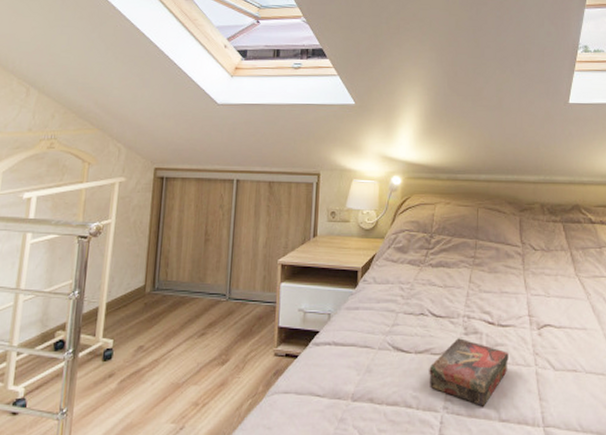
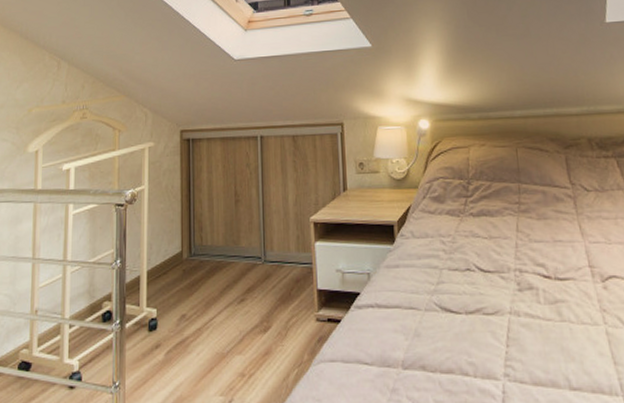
book: present [429,338,509,407] -> none [483,295,572,373]

